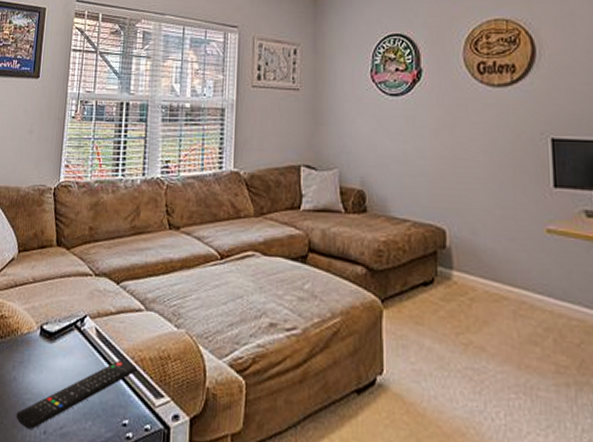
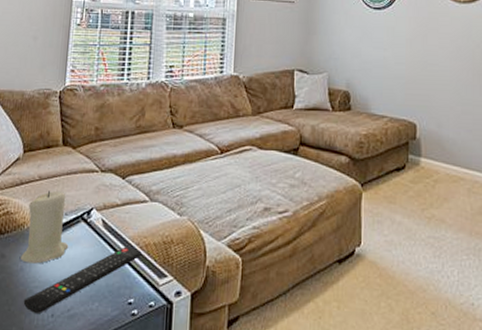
candle: none [14,293,62,374] -> present [20,190,69,264]

